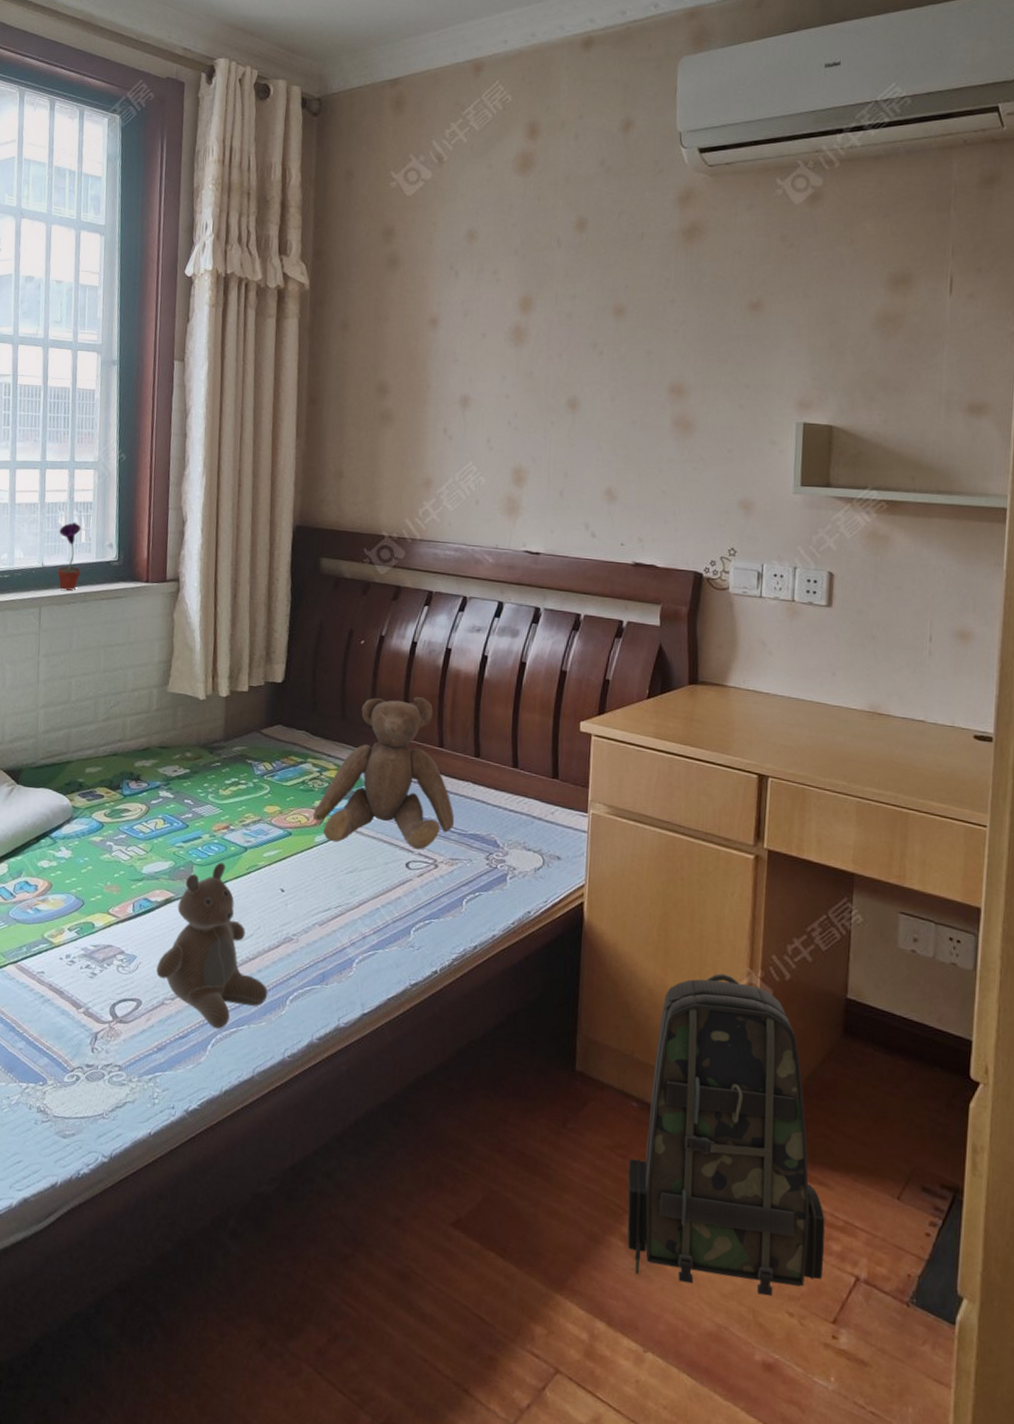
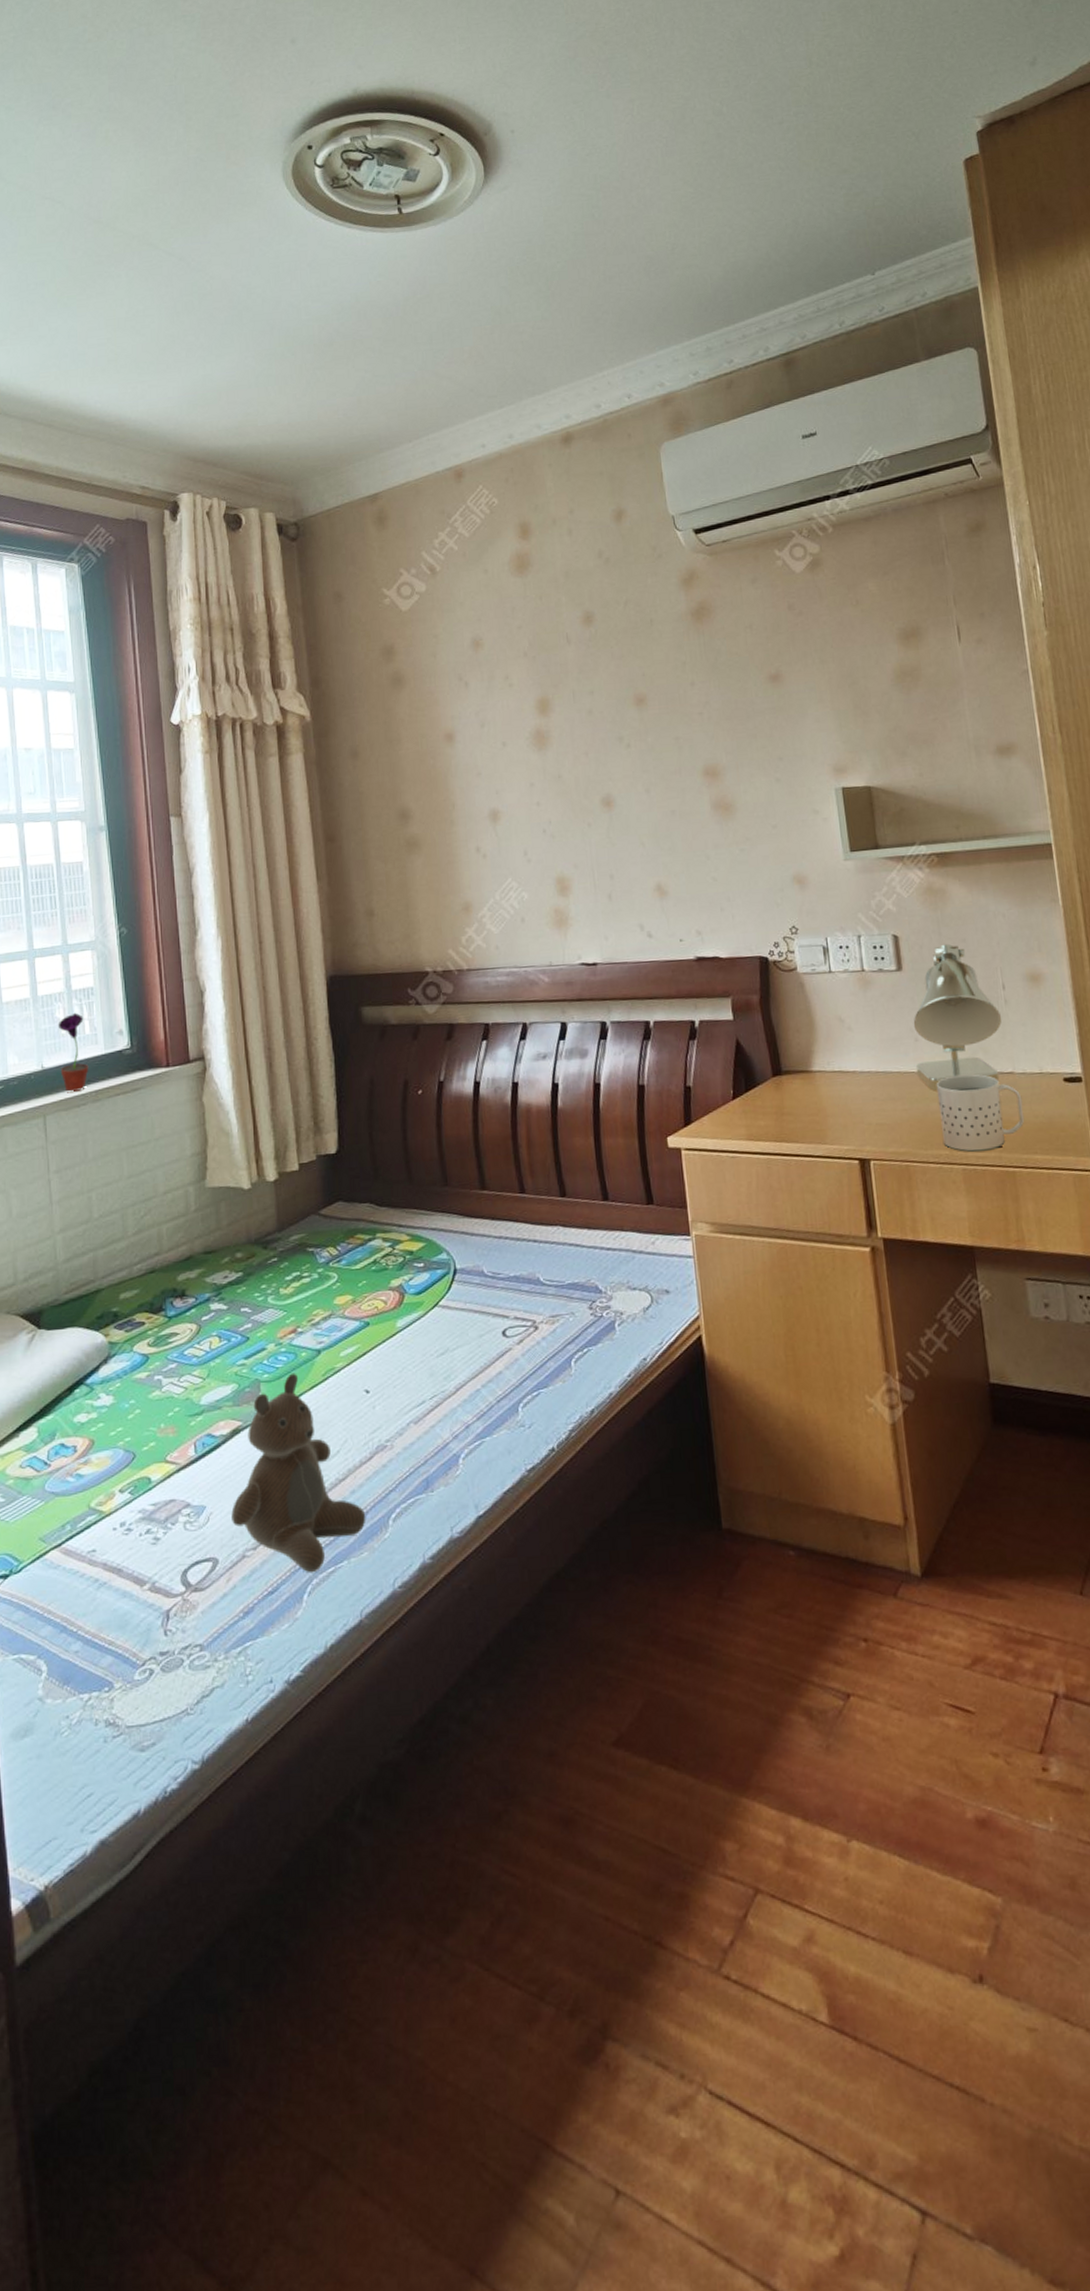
teddy bear: present [312,697,455,850] -> none [390,1141,550,1324]
backpack: present [627,973,825,1297] -> none [795,1384,1020,1751]
desk lamp: none [828,588,923,727] -> present [913,943,1002,1091]
mug: none [842,713,929,790] -> present [936,1074,1025,1153]

